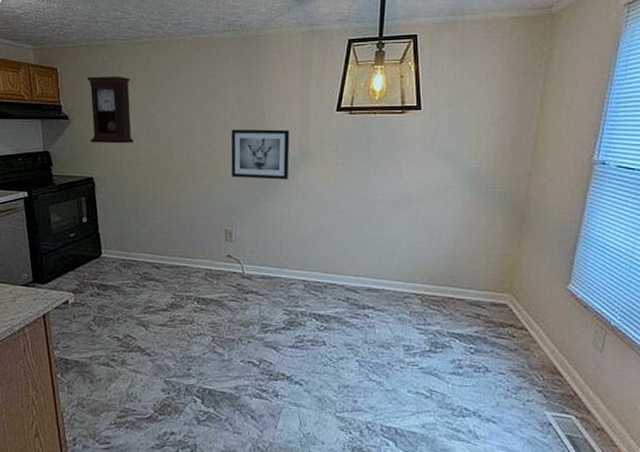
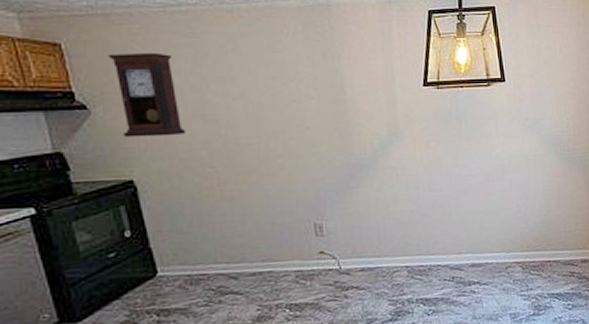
wall art: present [231,129,290,179] -> none [309,108,379,165]

